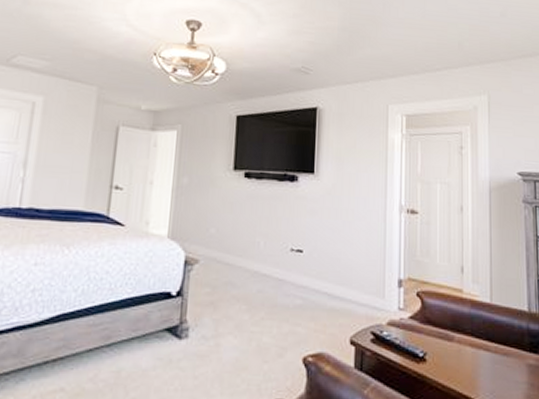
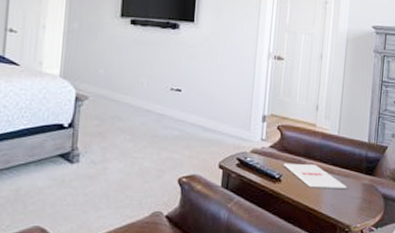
magazine: none [428,339,508,371] -> present [284,164,347,189]

